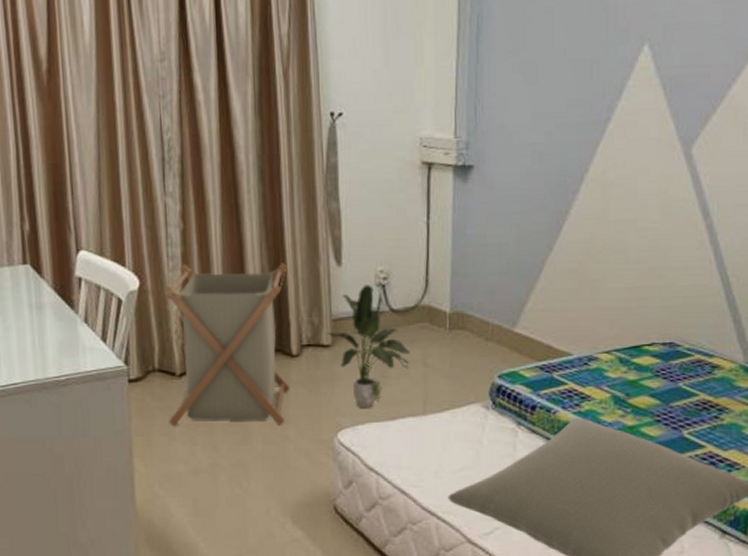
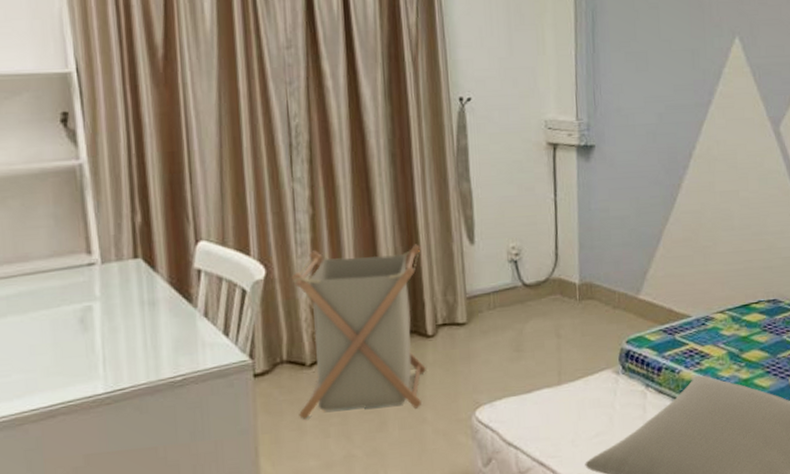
potted plant: present [327,285,410,408] -> none [462,261,543,384]

